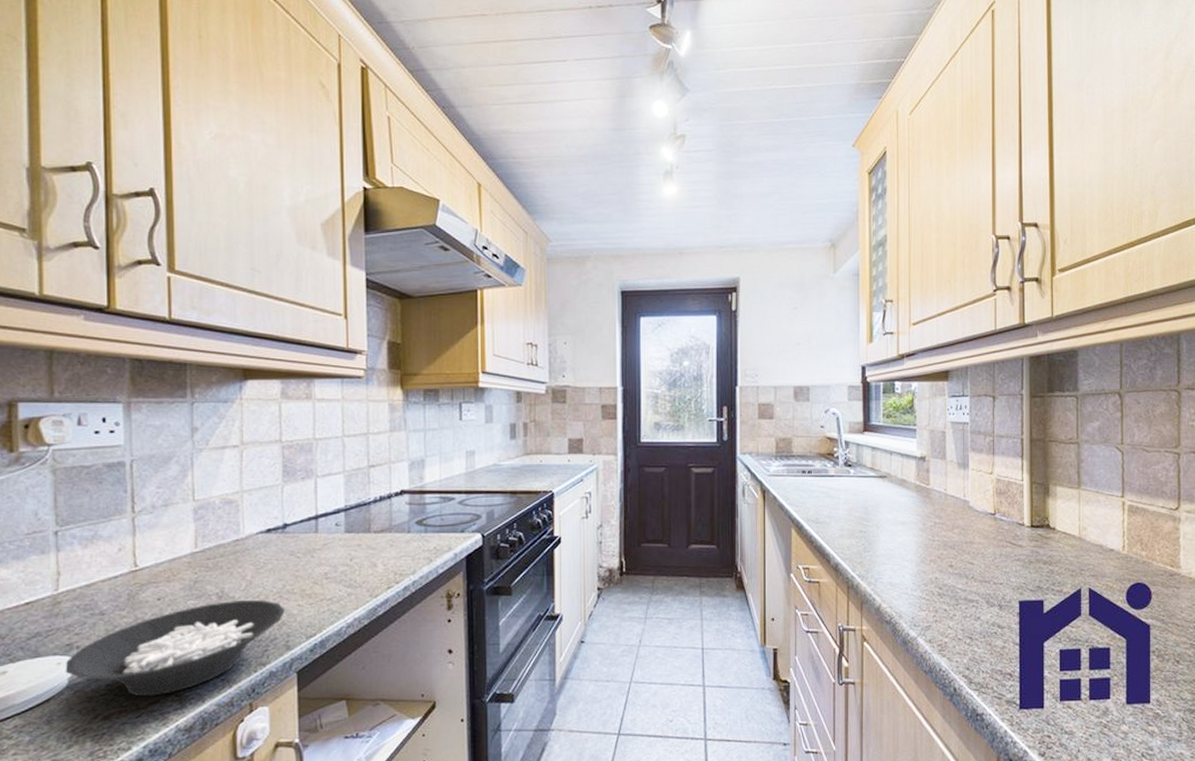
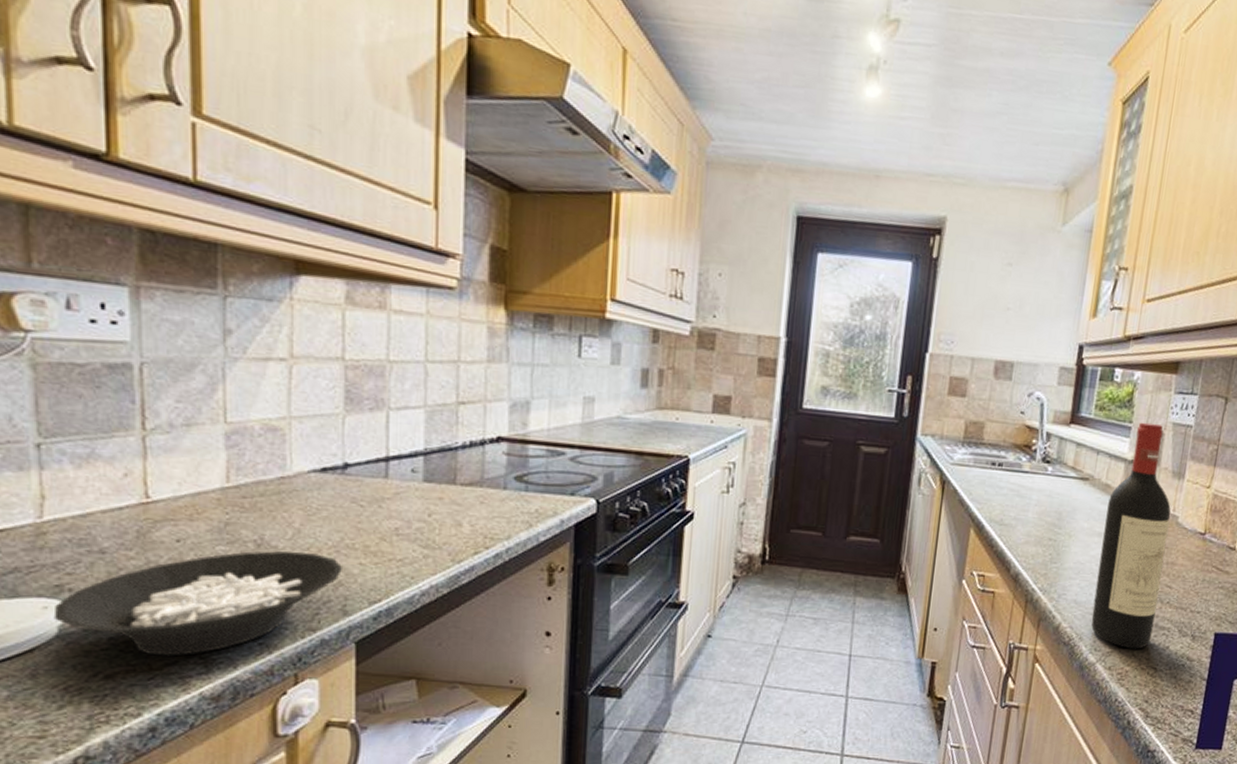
wine bottle: none [906,424,963,622] -> present [1091,422,1171,649]

